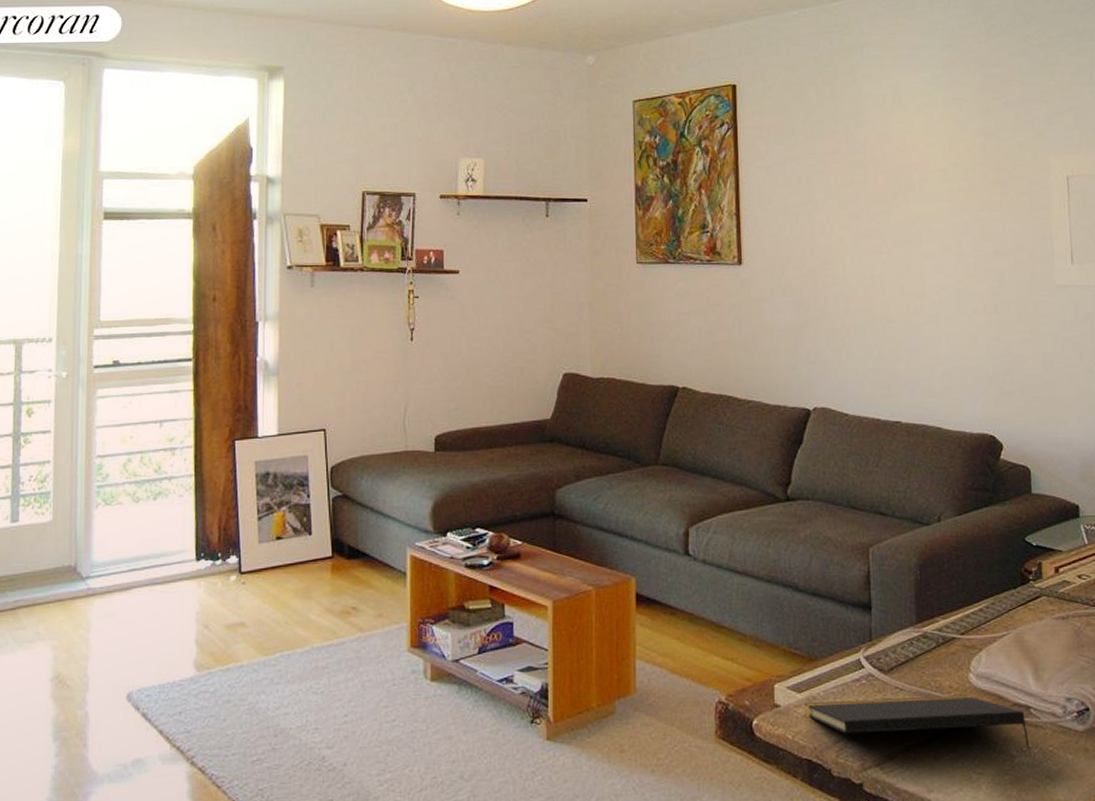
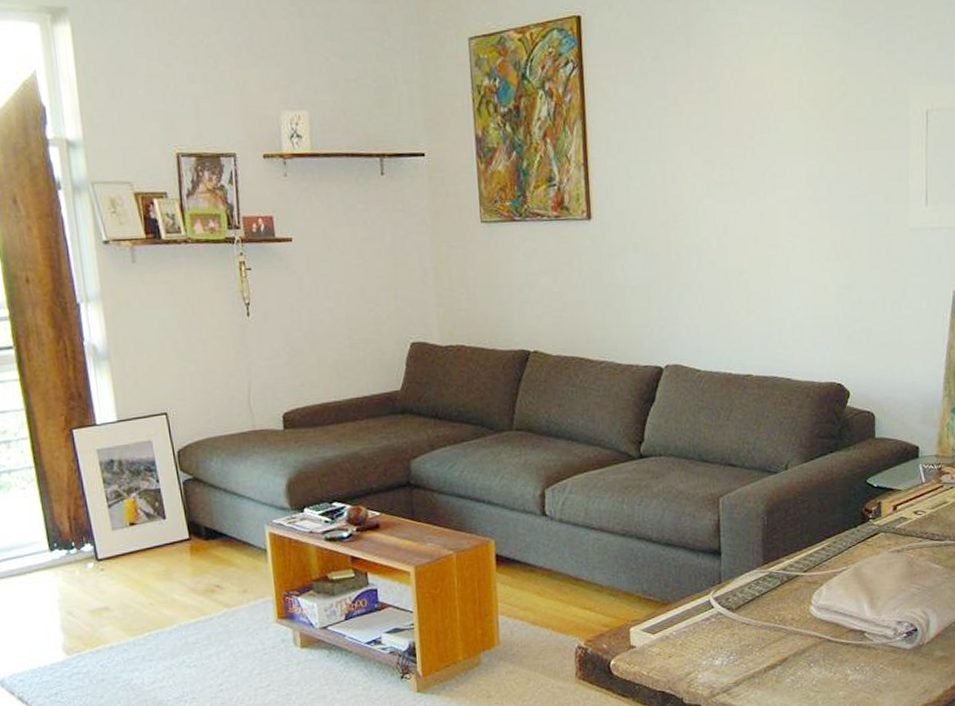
notepad: present [804,695,1031,751] -> none [658,625,864,669]

